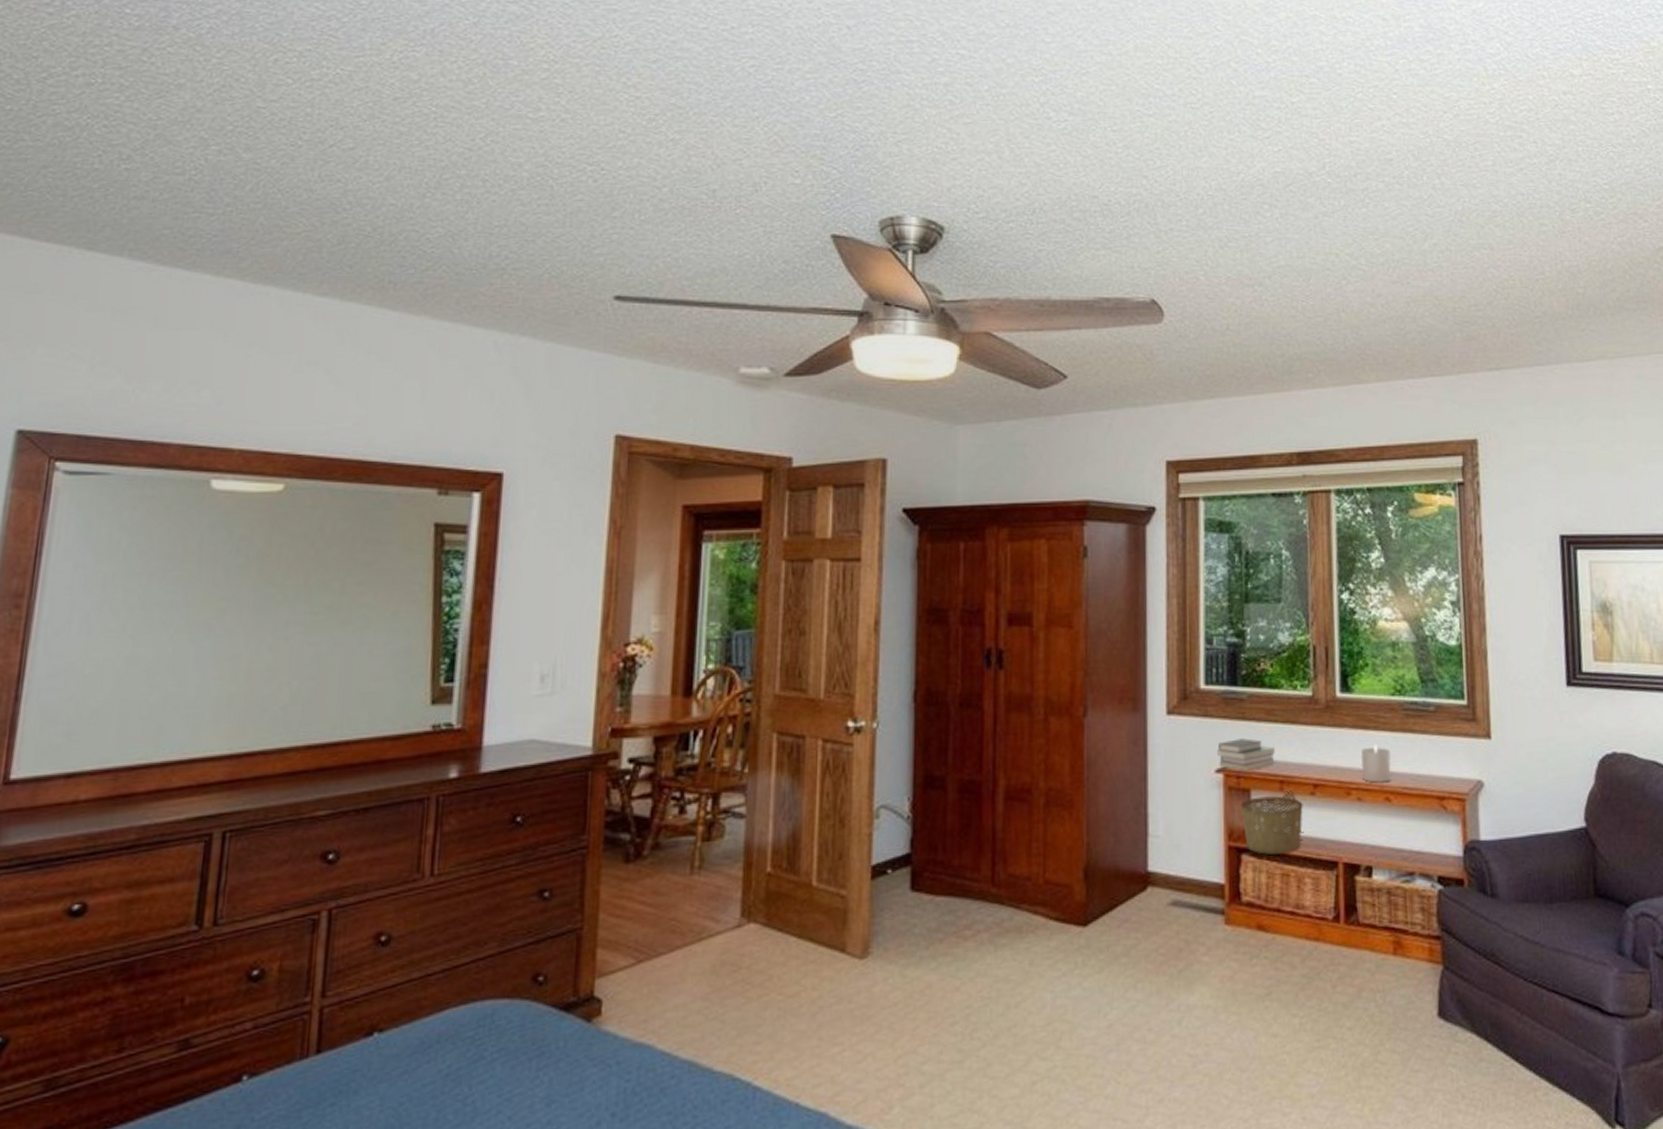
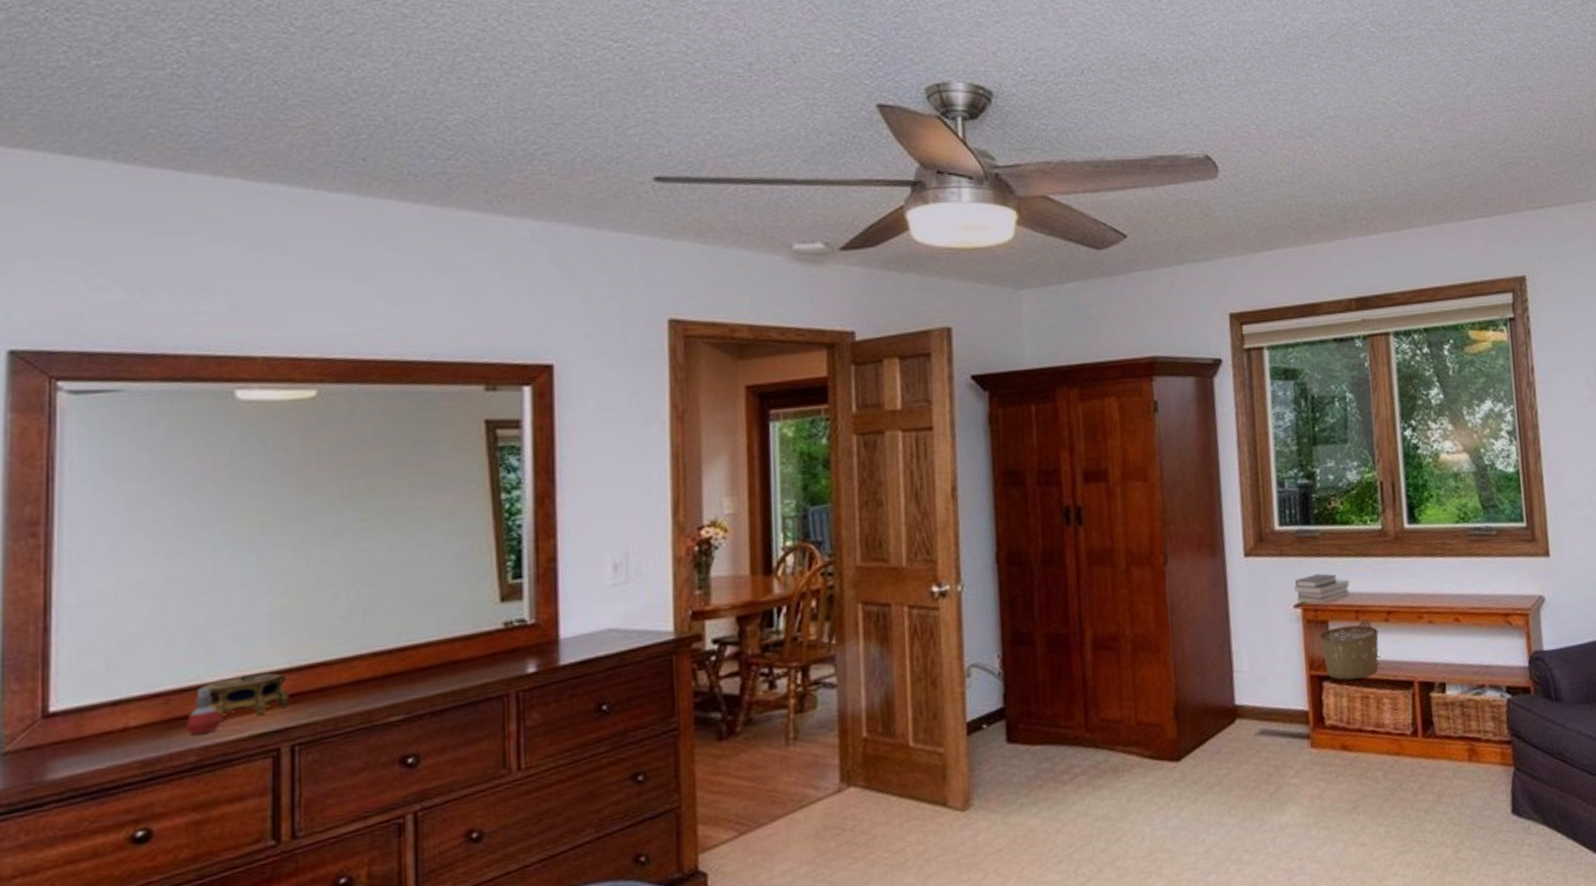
perfume bottle: none [128,767,164,814] -> present [184,687,223,736]
clock: none [141,757,227,800] -> present [196,672,290,717]
candle: present [1360,744,1392,783] -> none [1429,569,1459,606]

